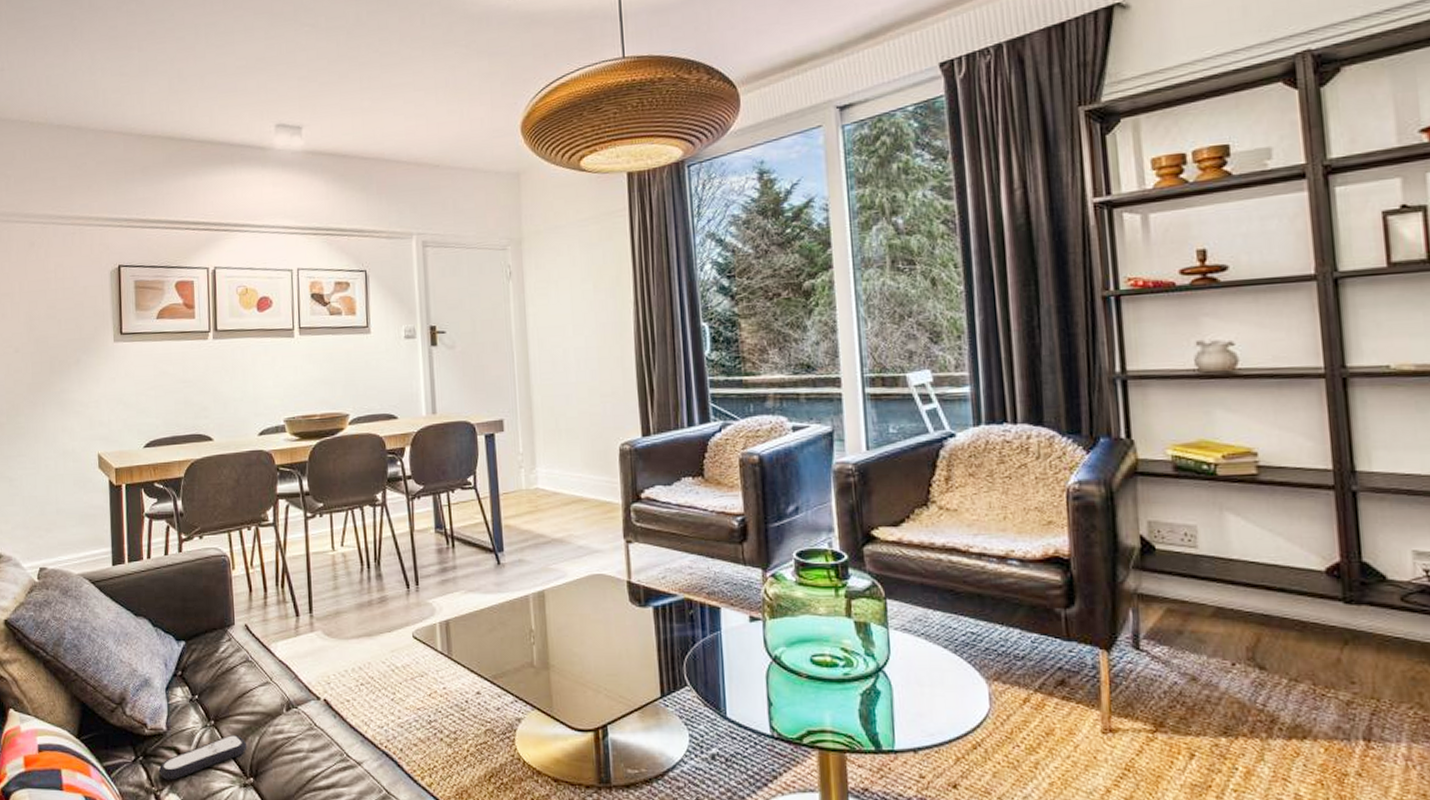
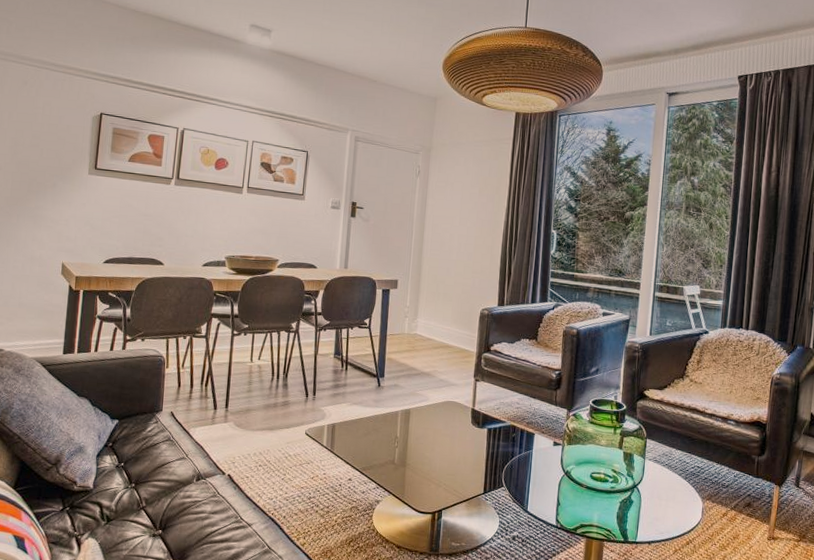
remote control: present [158,734,247,780] -> none [82,495,160,528]

